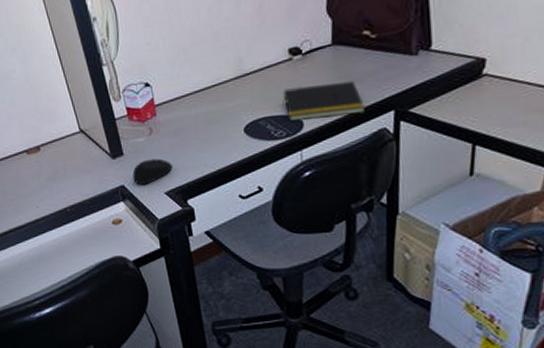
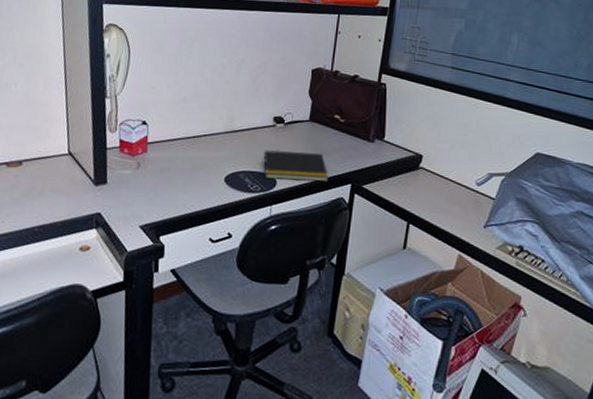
computer mouse: present [132,158,172,185] -> none [111,191,152,216]

